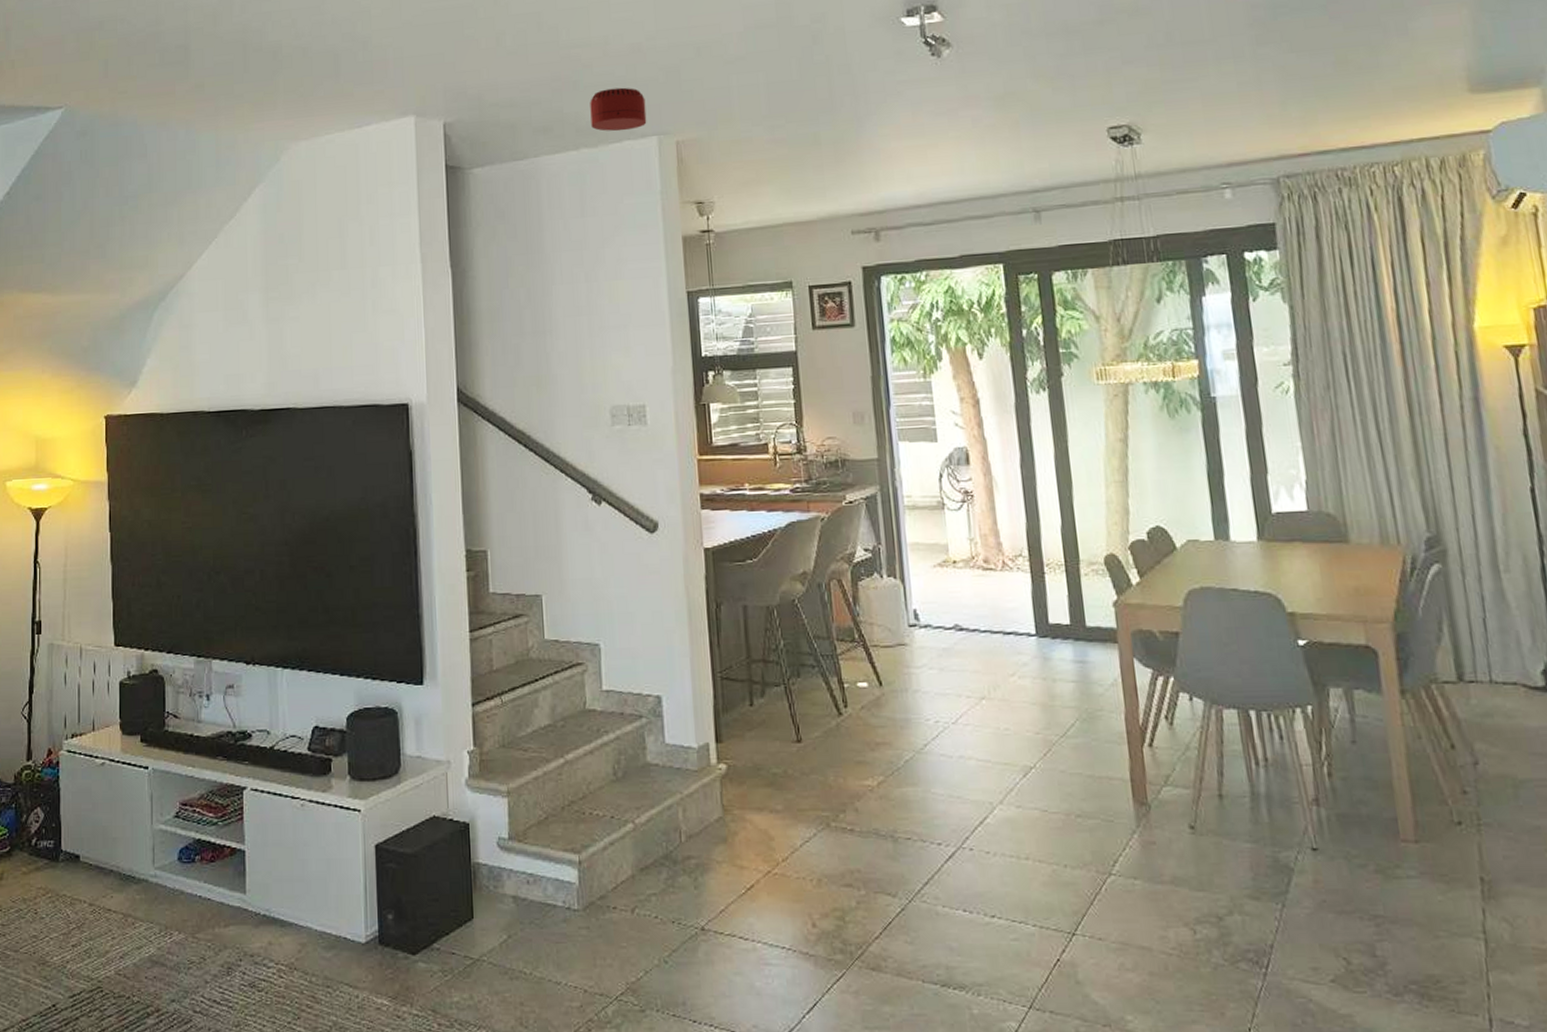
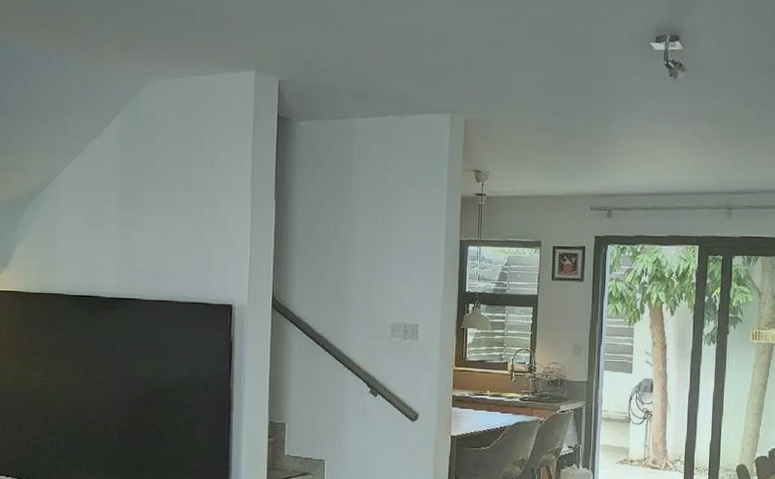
smoke detector: present [590,87,647,132] -> none [399,69,444,106]

